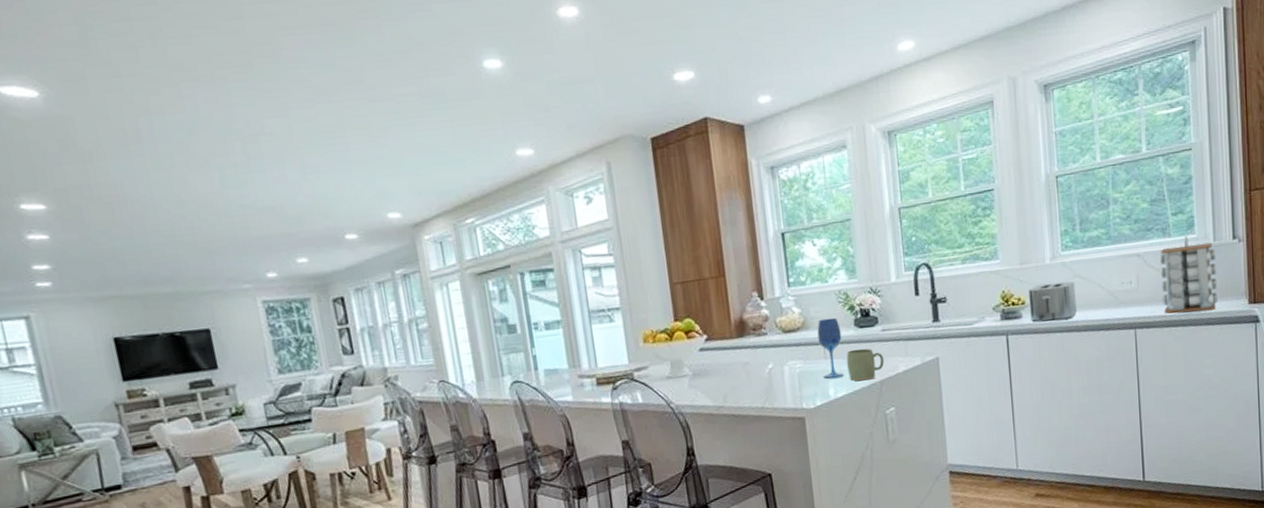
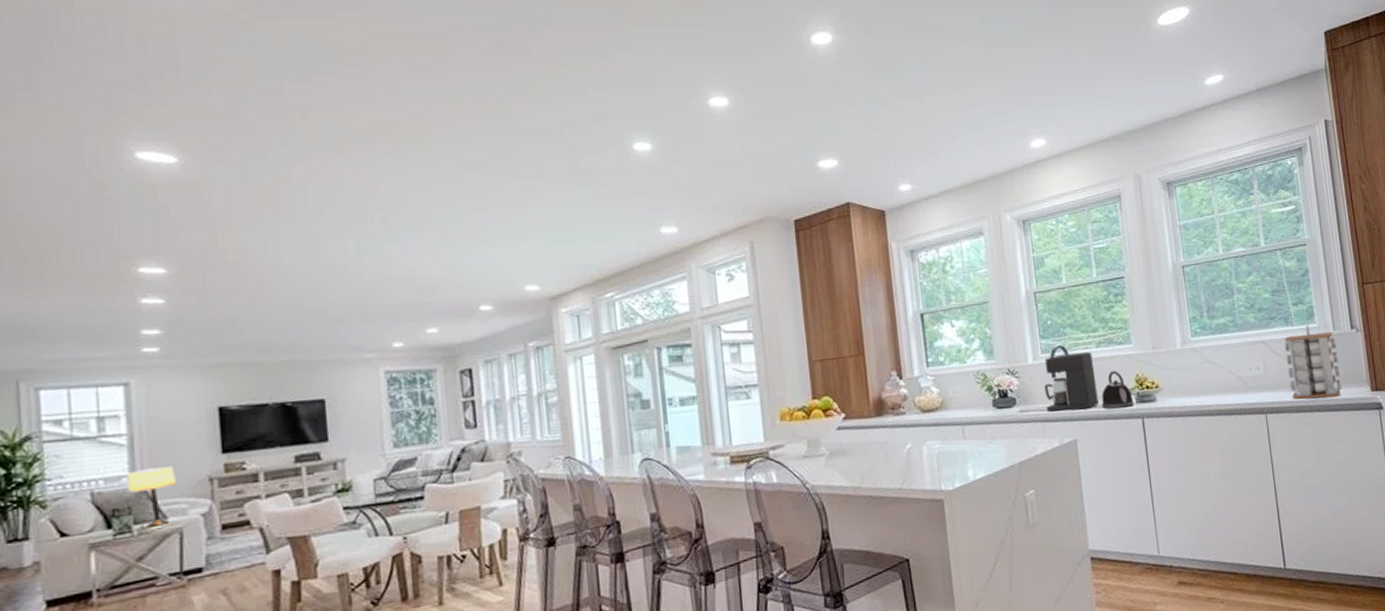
table lamp: none [42,393,87,449] -> present [128,466,176,528]
wineglass: present [817,317,844,379] -> none [955,398,983,460]
mug: present [846,348,885,382] -> none [985,429,1023,463]
coffee maker: none [907,268,962,331] -> present [1044,351,1099,412]
kettle: none [965,287,999,328] -> present [1101,371,1134,410]
toaster: present [1027,281,1077,323] -> none [1160,366,1209,407]

